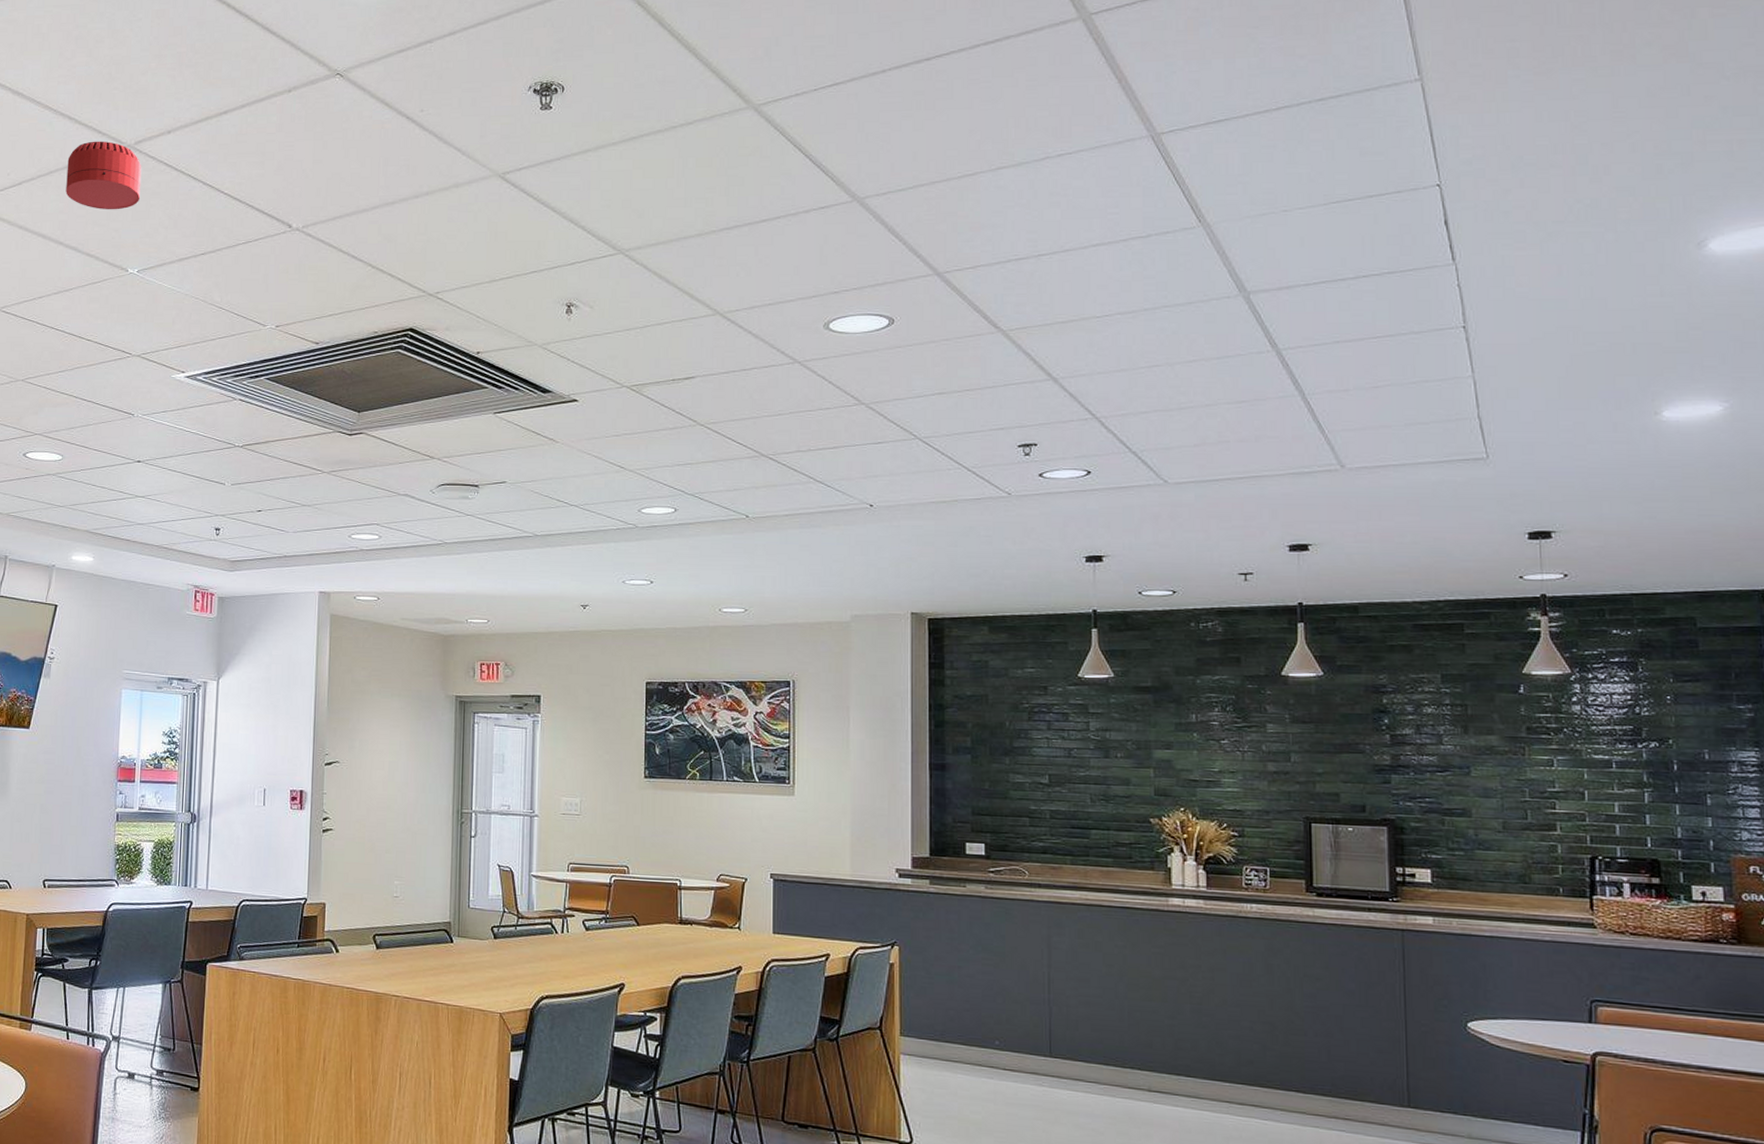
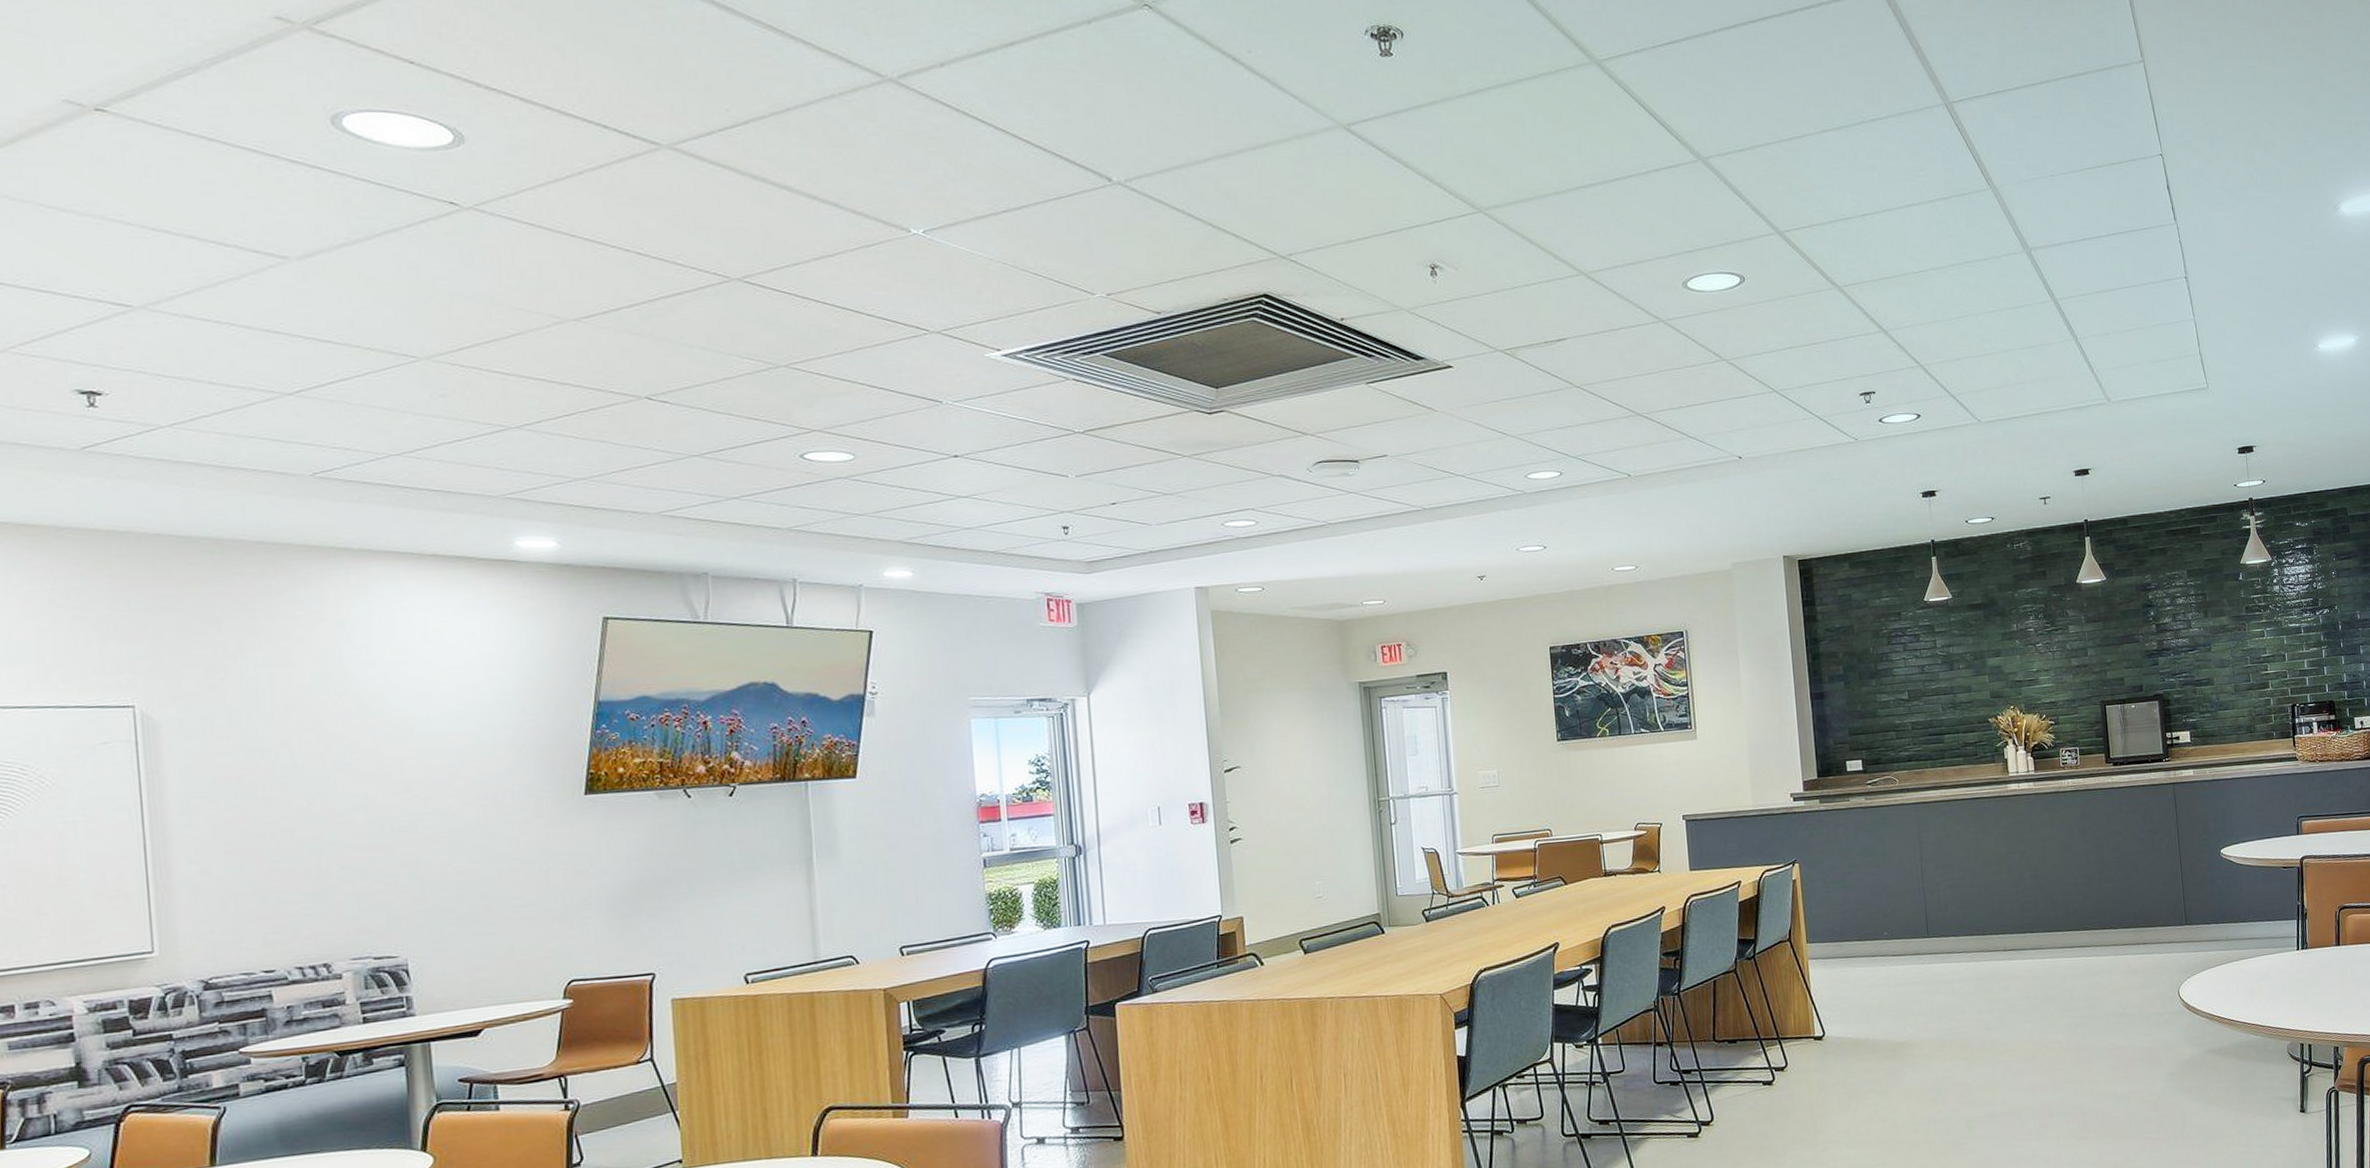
smoke detector: present [65,141,142,210] -> none [809,72,915,158]

